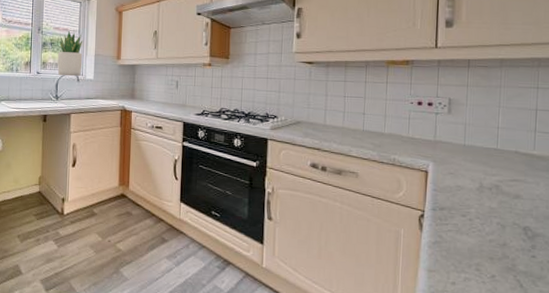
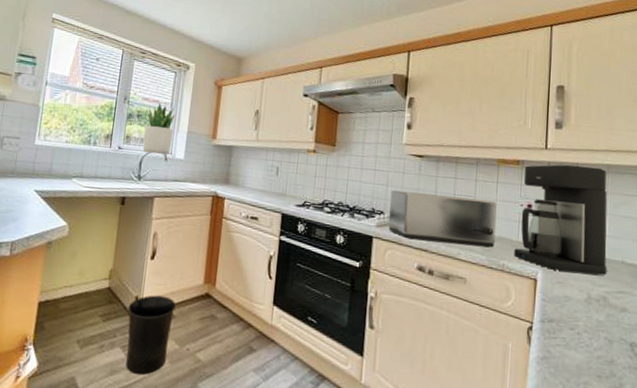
waste bin: none [56,196,96,262] -> present [126,295,176,375]
toaster: none [281,96,387,144] -> present [388,190,497,248]
coffee maker: none [404,61,501,165] -> present [514,164,608,275]

